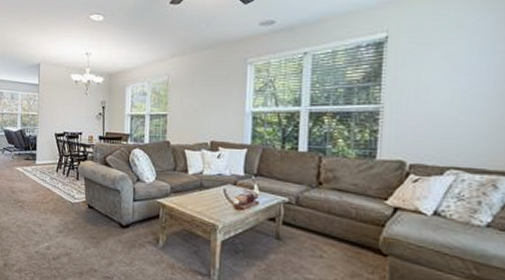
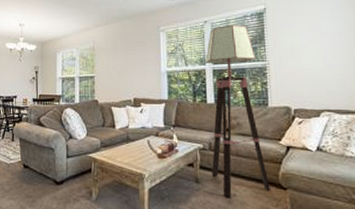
floor lamp: none [295,58,367,259] -> present [205,25,270,197]

